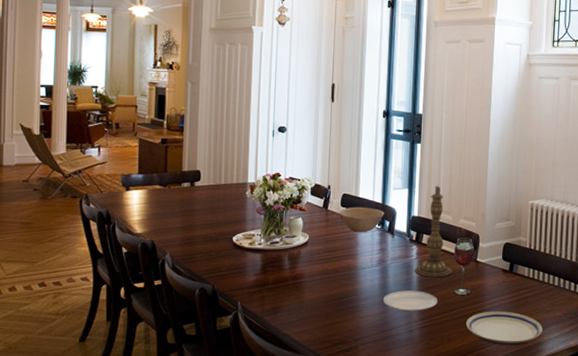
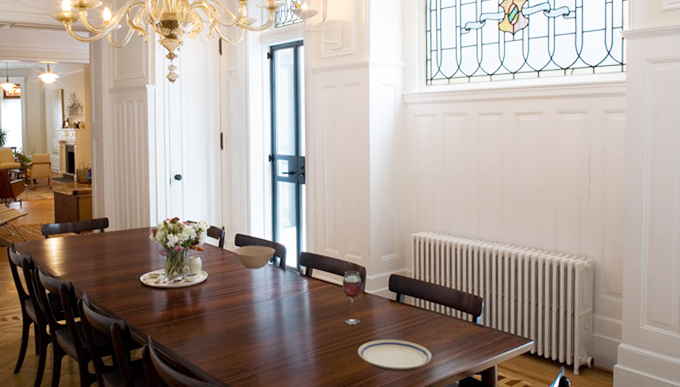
plate: present [383,290,438,312] -> none [278,322,330,341]
candlestick: present [415,184,452,278] -> none [307,221,342,309]

